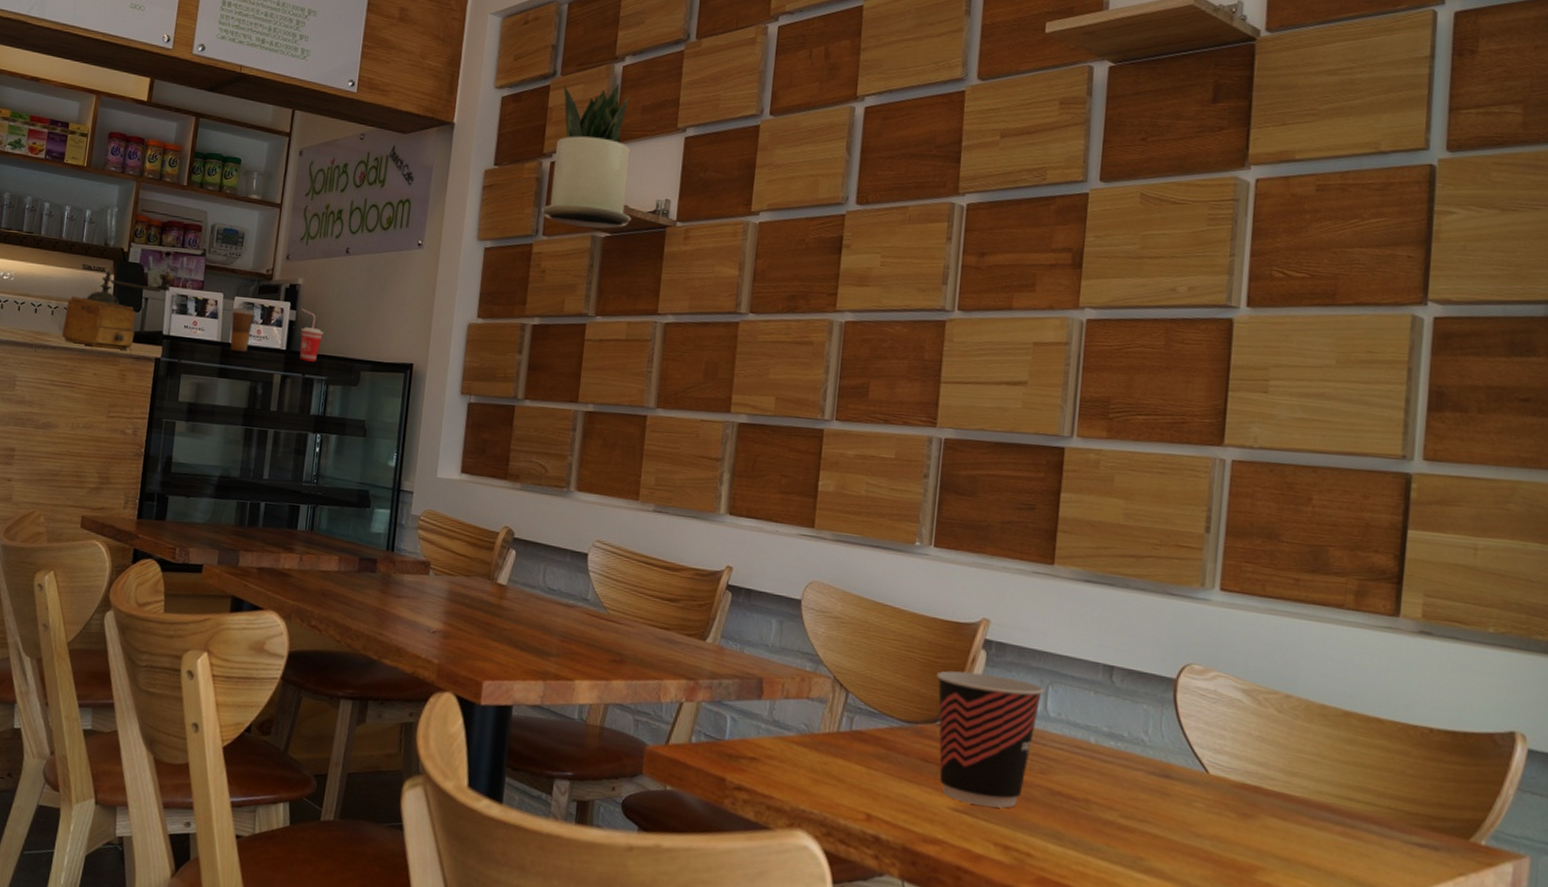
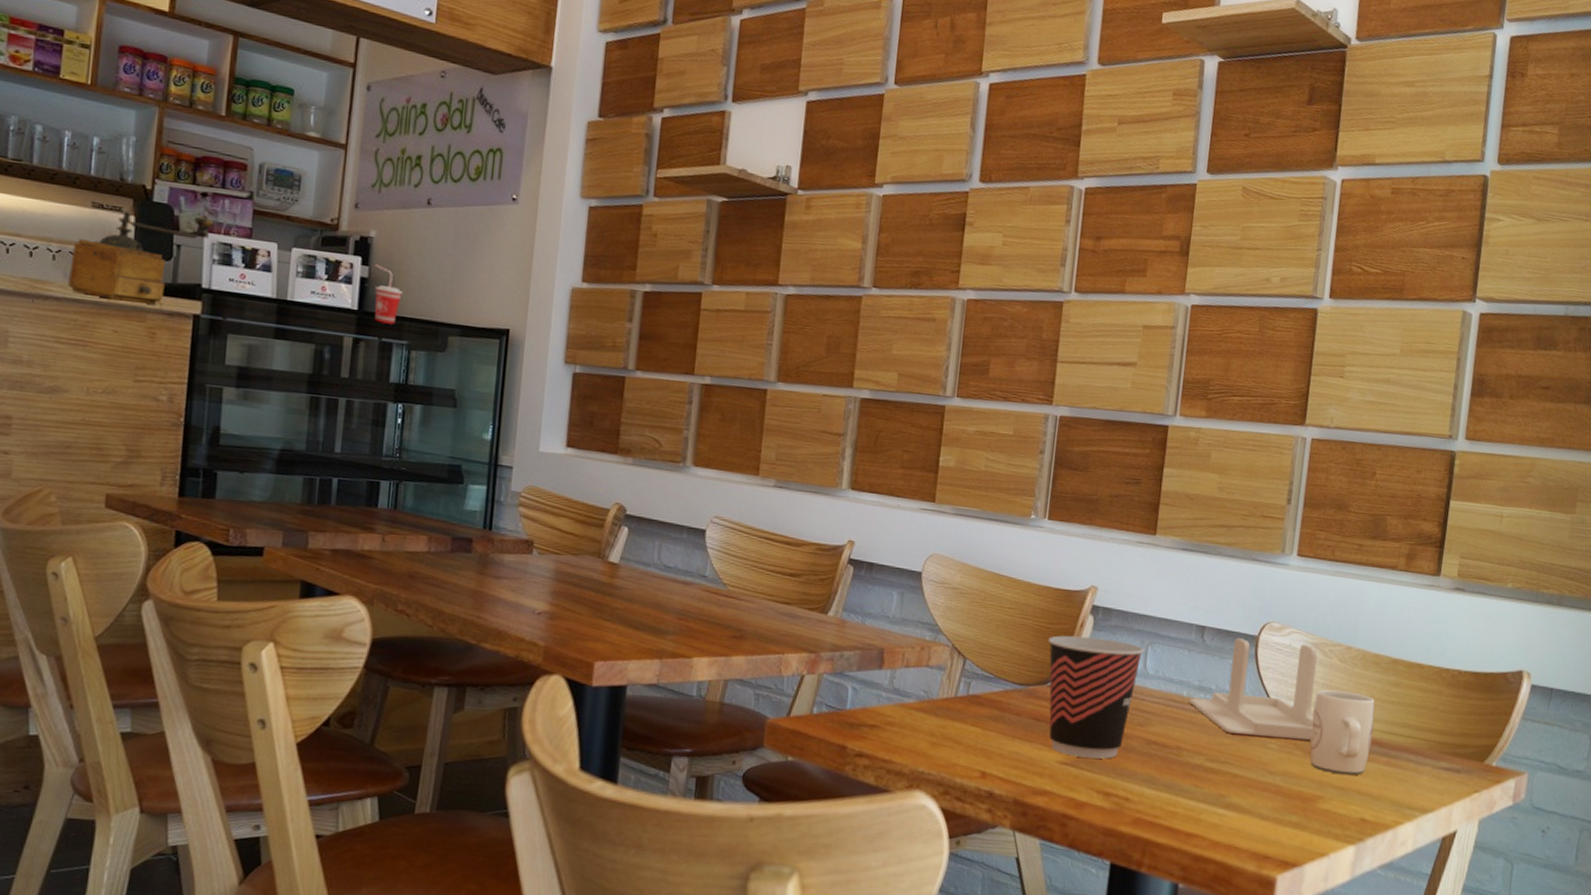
beverage cup: present [230,307,255,353] -> none [288,260,318,313]
planter: present [541,83,632,229] -> none [652,34,751,193]
napkin holder: none [1097,681,1250,802] -> present [1189,638,1318,741]
mug: none [1244,742,1324,845] -> present [1309,689,1375,776]

